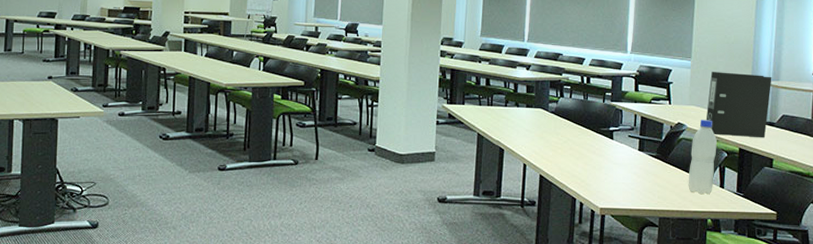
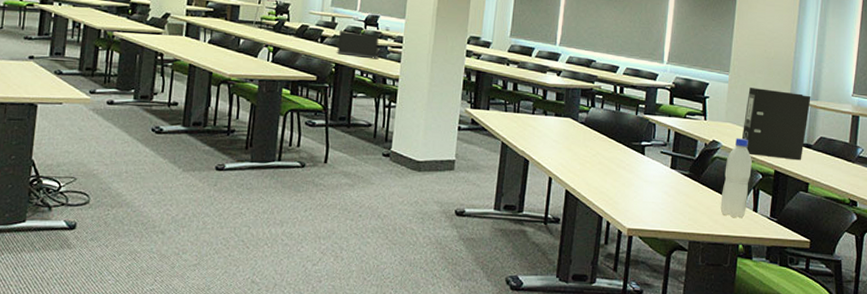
laptop: none [322,39,360,64] -> present [337,31,379,60]

